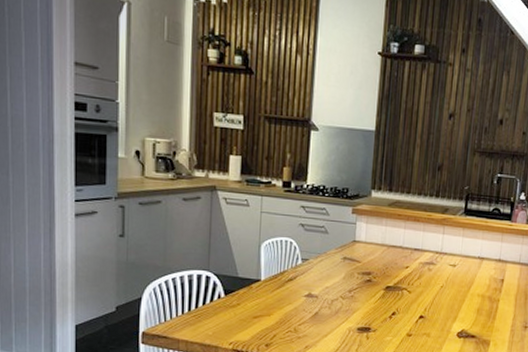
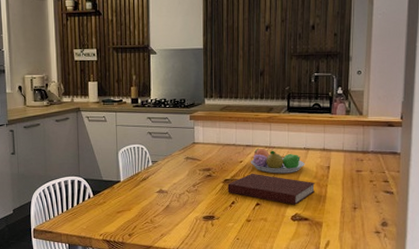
notebook: none [388,281,487,320] -> present [227,173,316,205]
fruit bowl: none [417,253,478,284] -> present [250,148,305,174]

